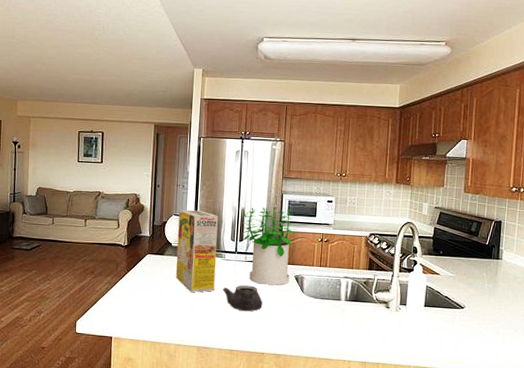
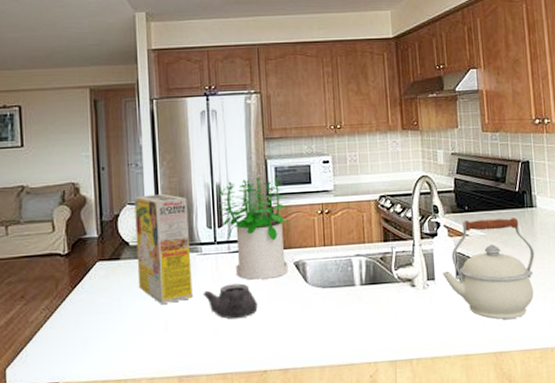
kettle: none [413,262,495,345] -> present [442,218,535,320]

